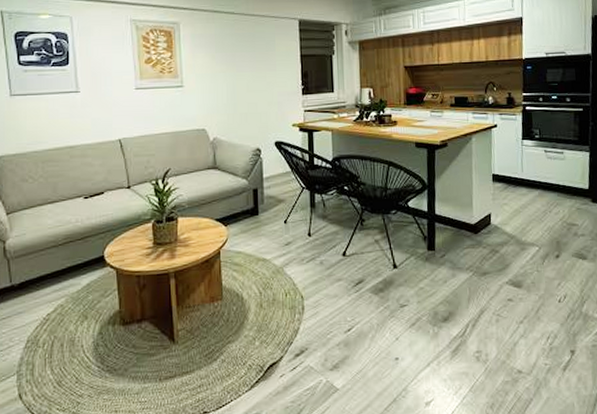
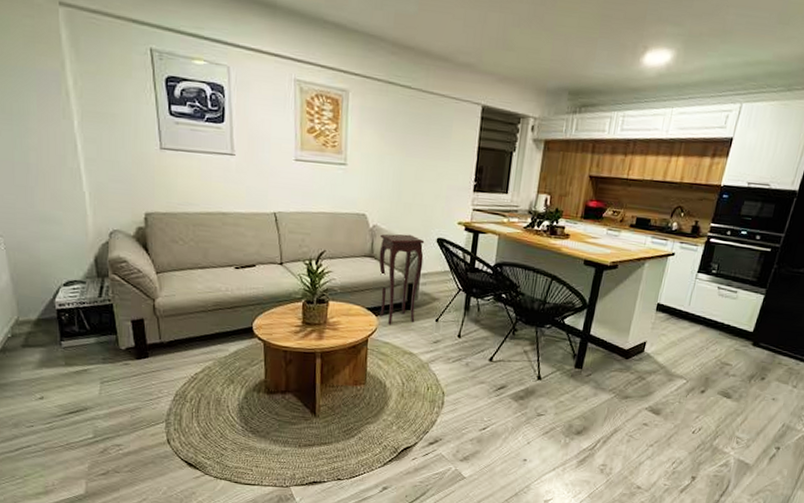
side table: none [221,142,265,234] -> present [378,234,425,325]

